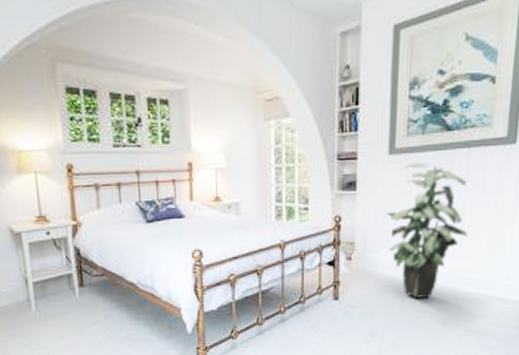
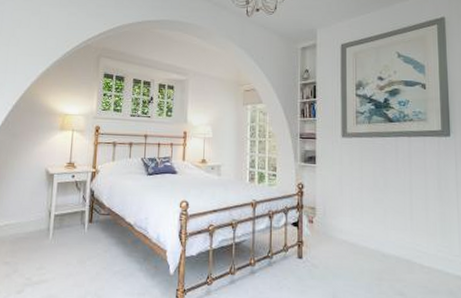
indoor plant: present [387,162,468,299] -> none [342,145,417,267]

